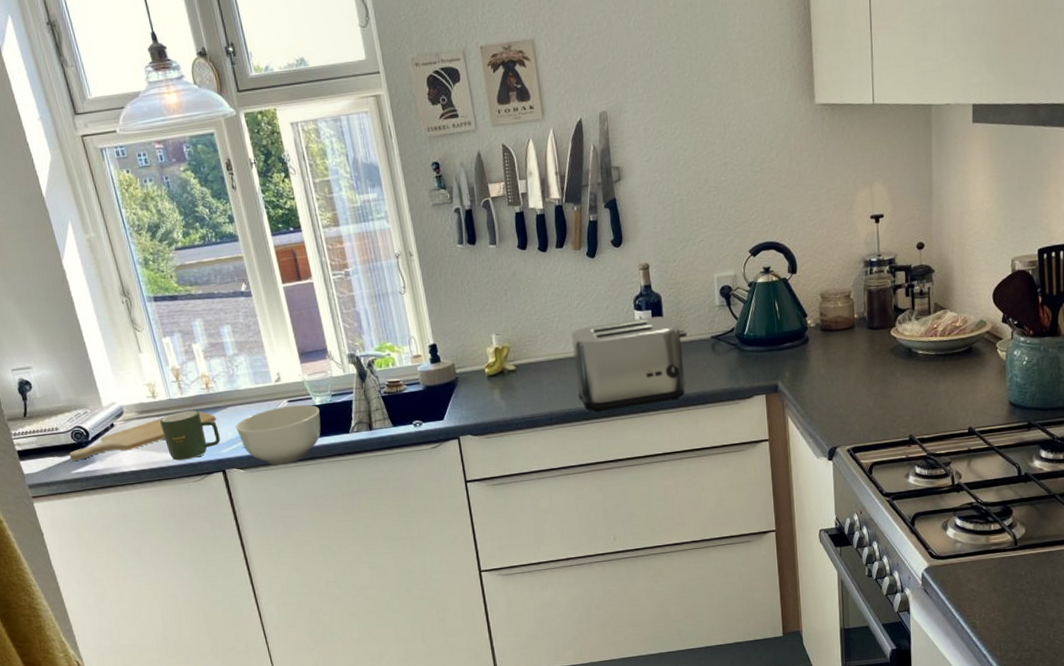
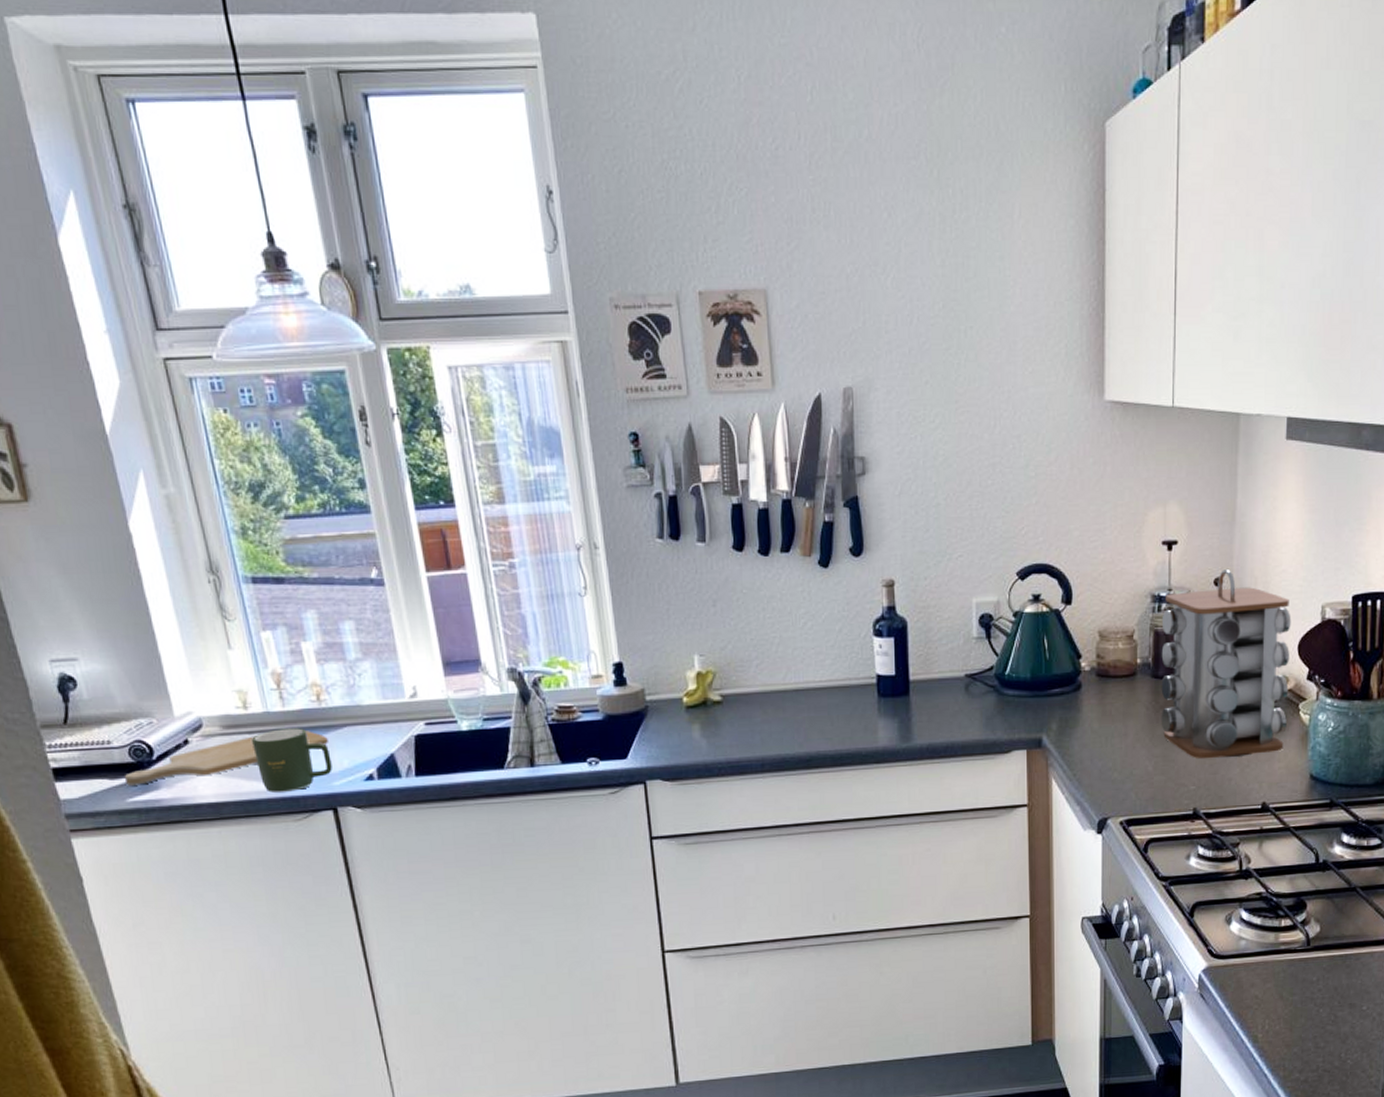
bowl: present [235,404,321,466] -> none [354,728,468,805]
toaster: present [571,316,688,413] -> none [793,646,937,761]
spice rack: none [873,234,987,394] -> present [1161,568,1292,758]

